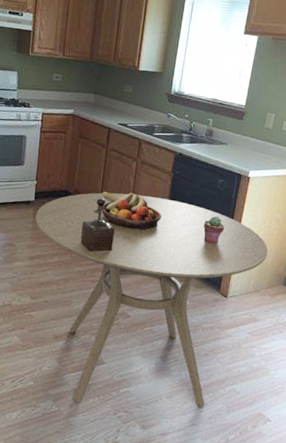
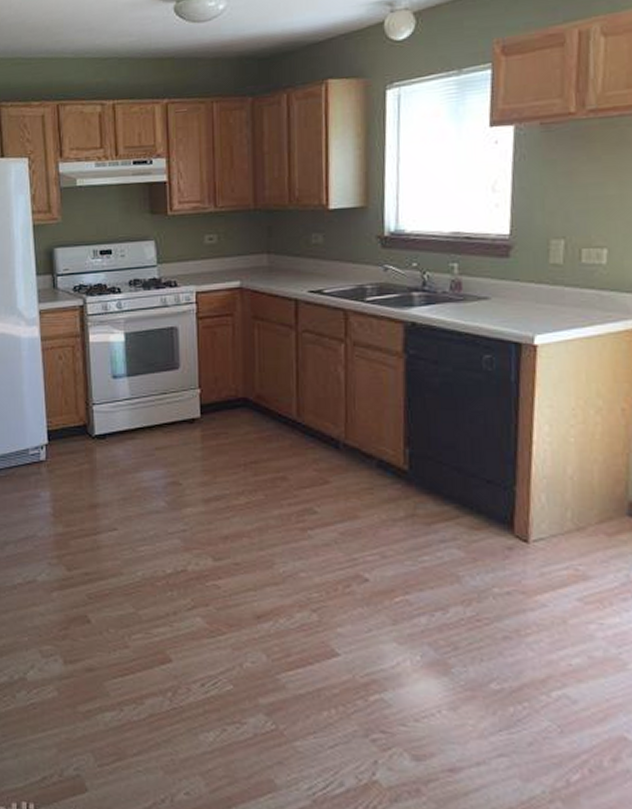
dining table: present [35,192,268,407] -> none [205,392,589,726]
pepper mill: present [80,198,115,252] -> none [274,404,326,485]
fruit bowl: present [102,191,162,230] -> none [299,391,397,446]
potted succulent: present [204,216,225,244] -> none [469,414,506,458]

